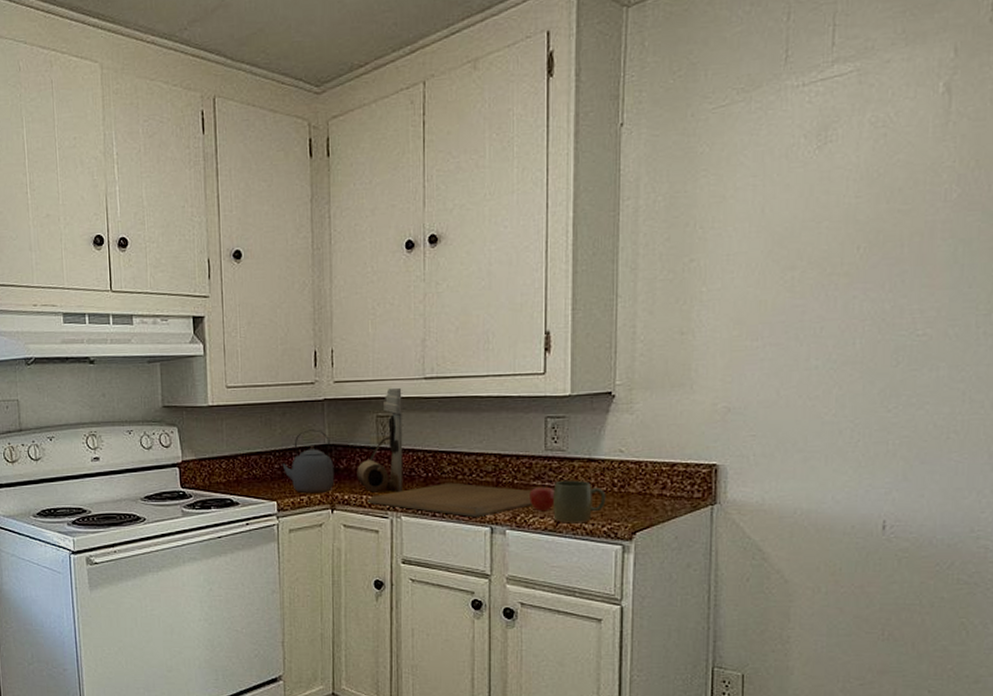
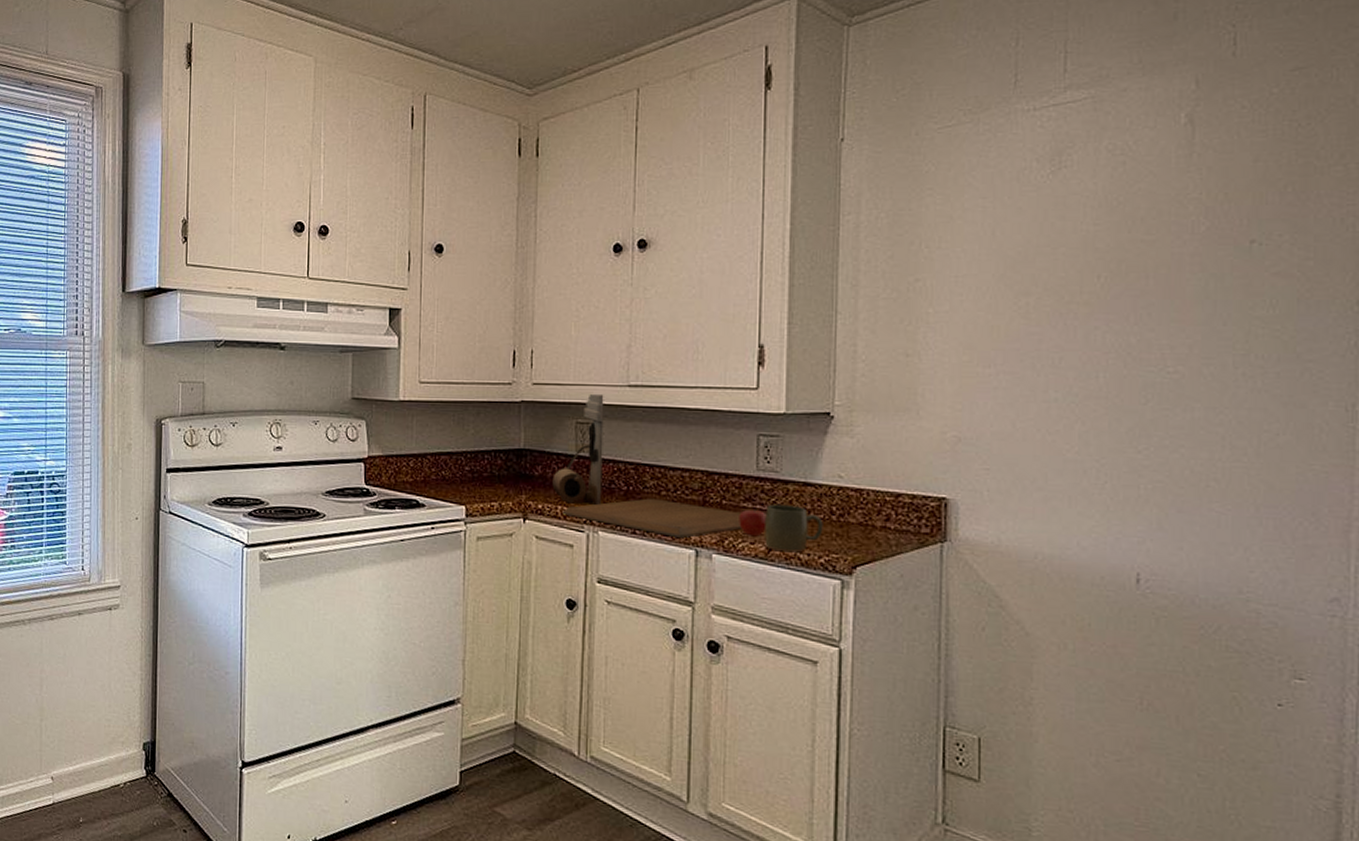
teakettle: present [282,429,335,494] -> none [473,432,529,501]

